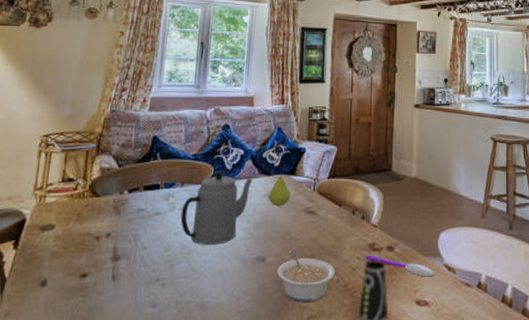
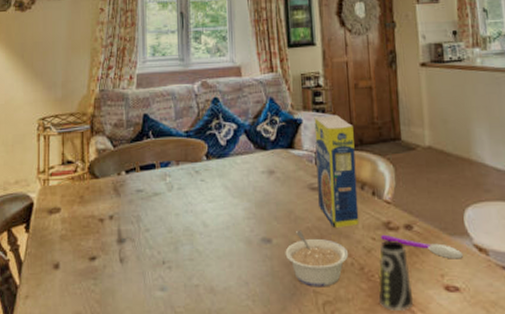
teapot: present [180,171,253,245] -> none [179,147,249,226]
fruit: present [268,172,291,207] -> none [266,146,292,184]
legume: none [313,145,351,248] -> present [314,114,359,228]

